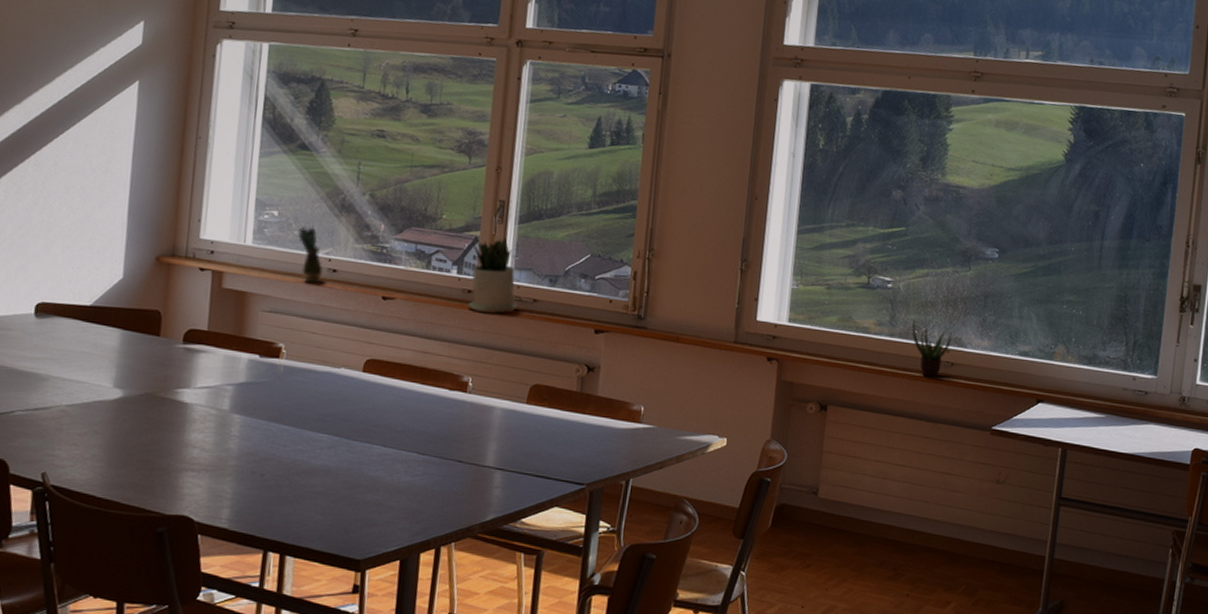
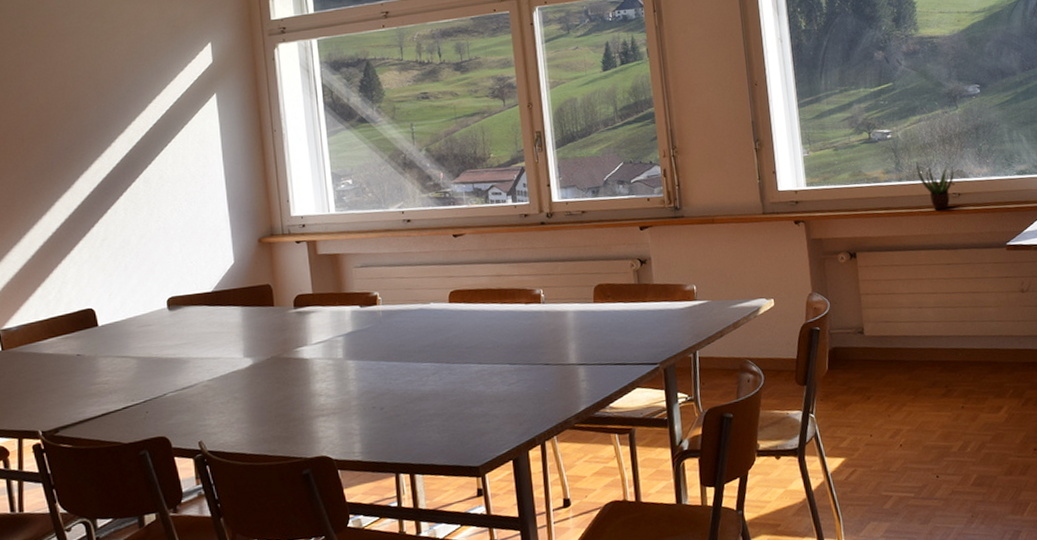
vase: present [297,224,323,284] -> none [371,186,399,236]
planter: present [468,236,519,313] -> none [519,162,570,232]

